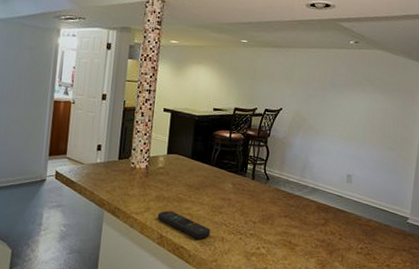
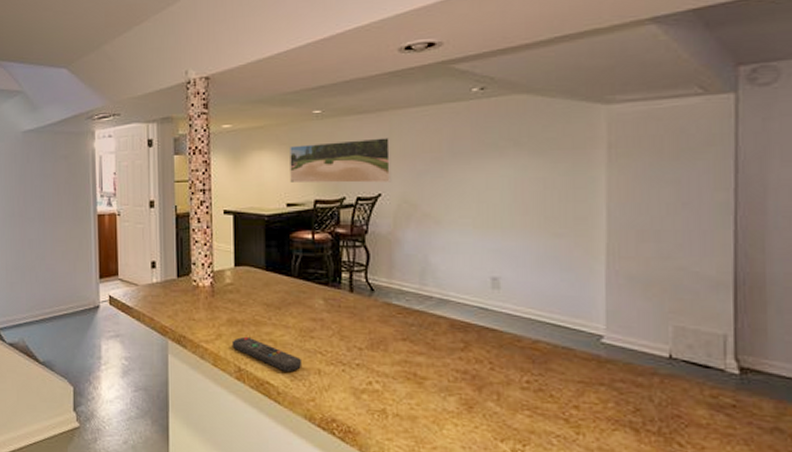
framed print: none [218,64,294,101] -> present [290,137,392,183]

